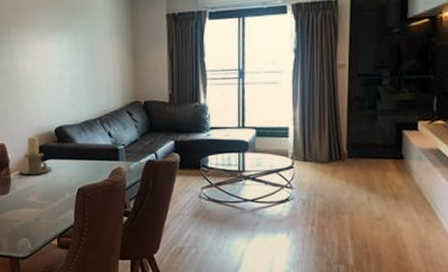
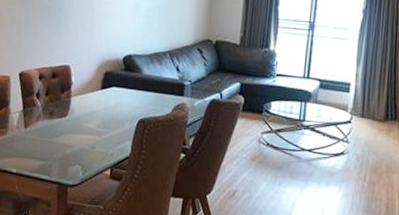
candle holder: present [18,137,52,176] -> none [79,62,115,102]

